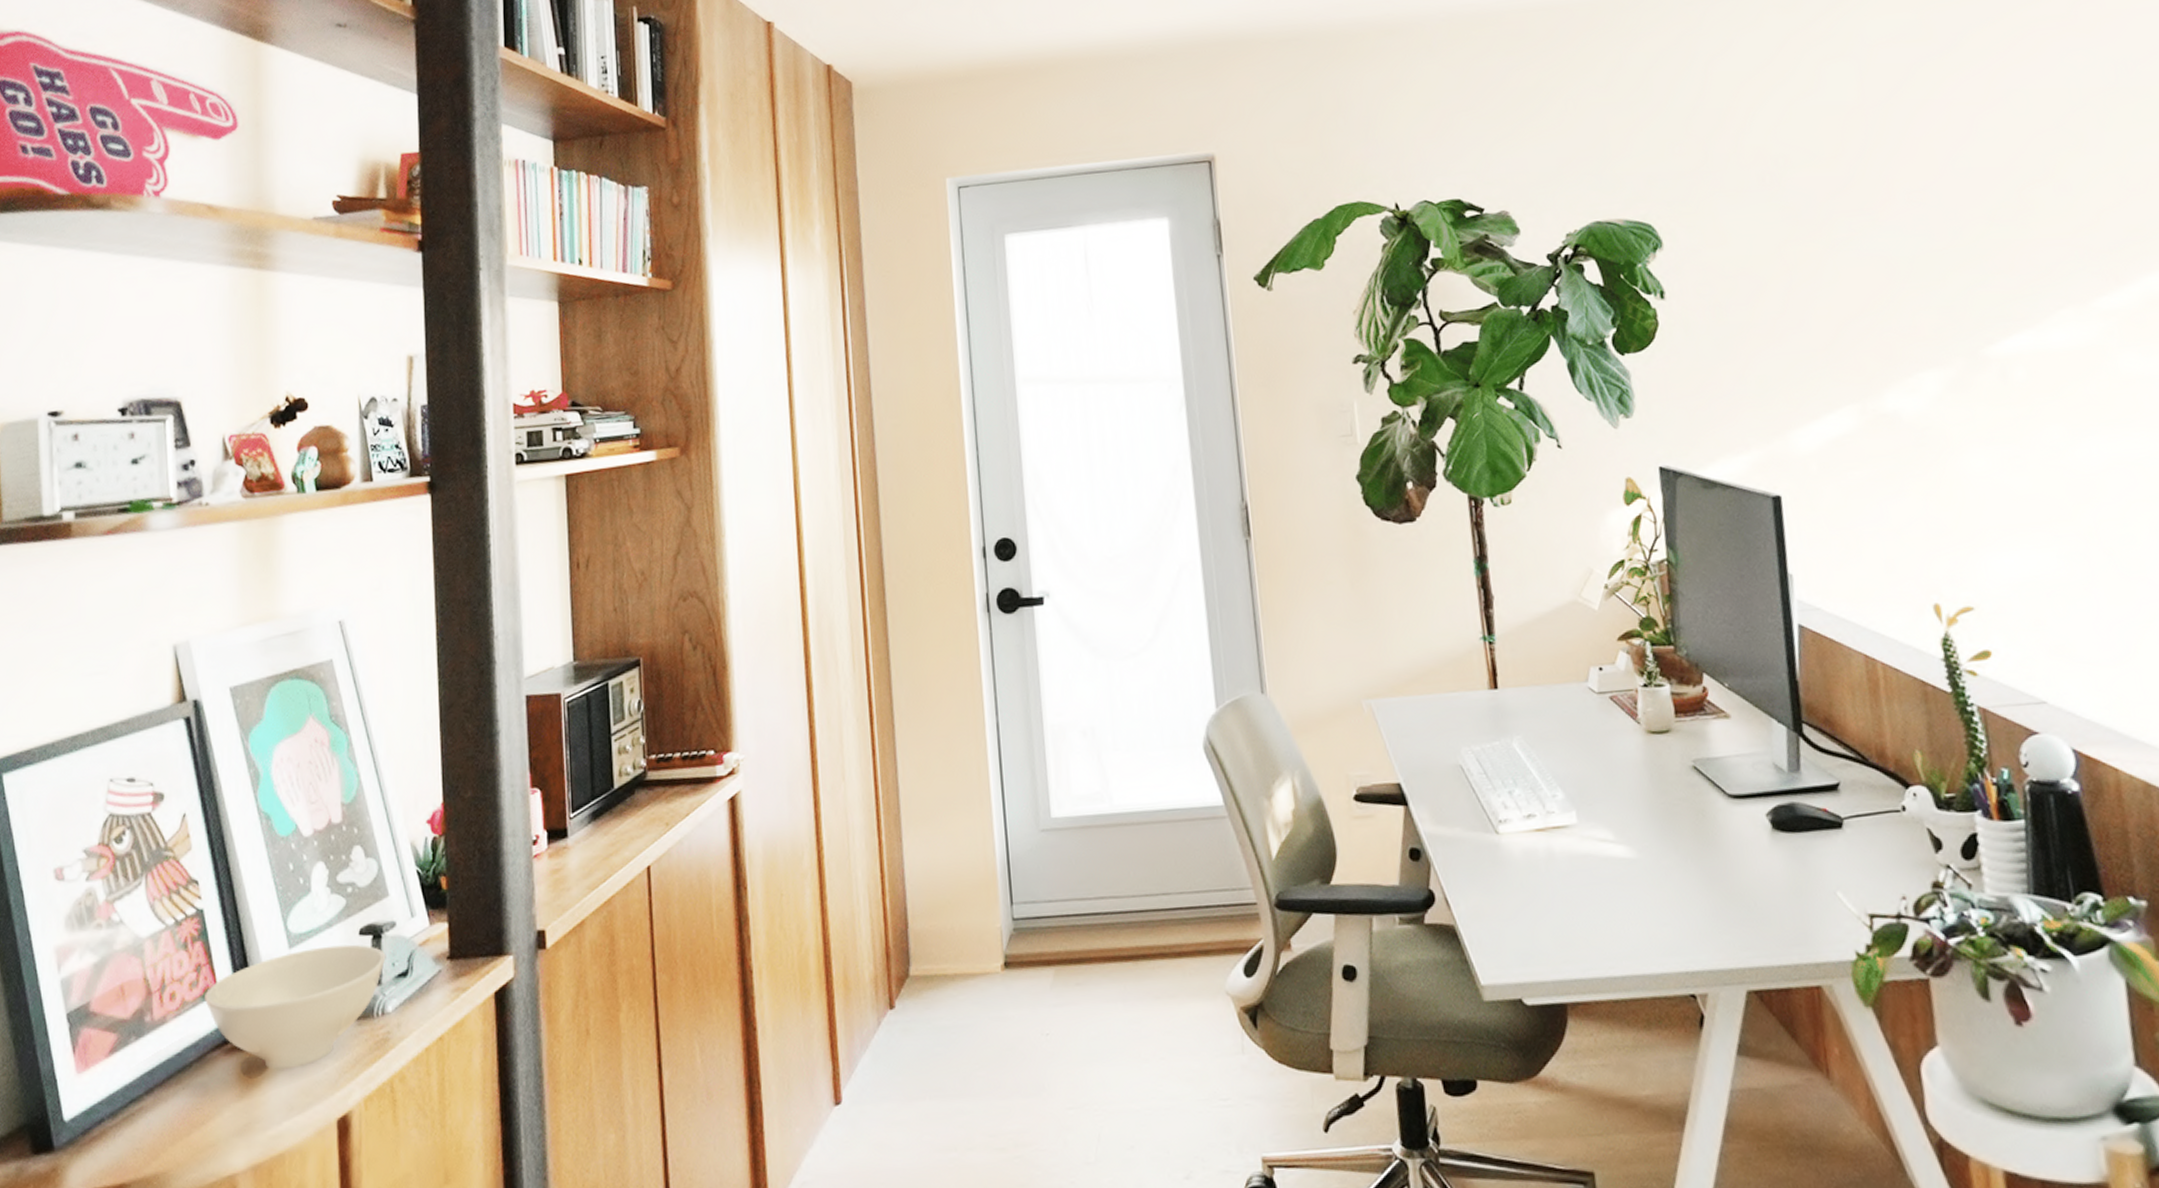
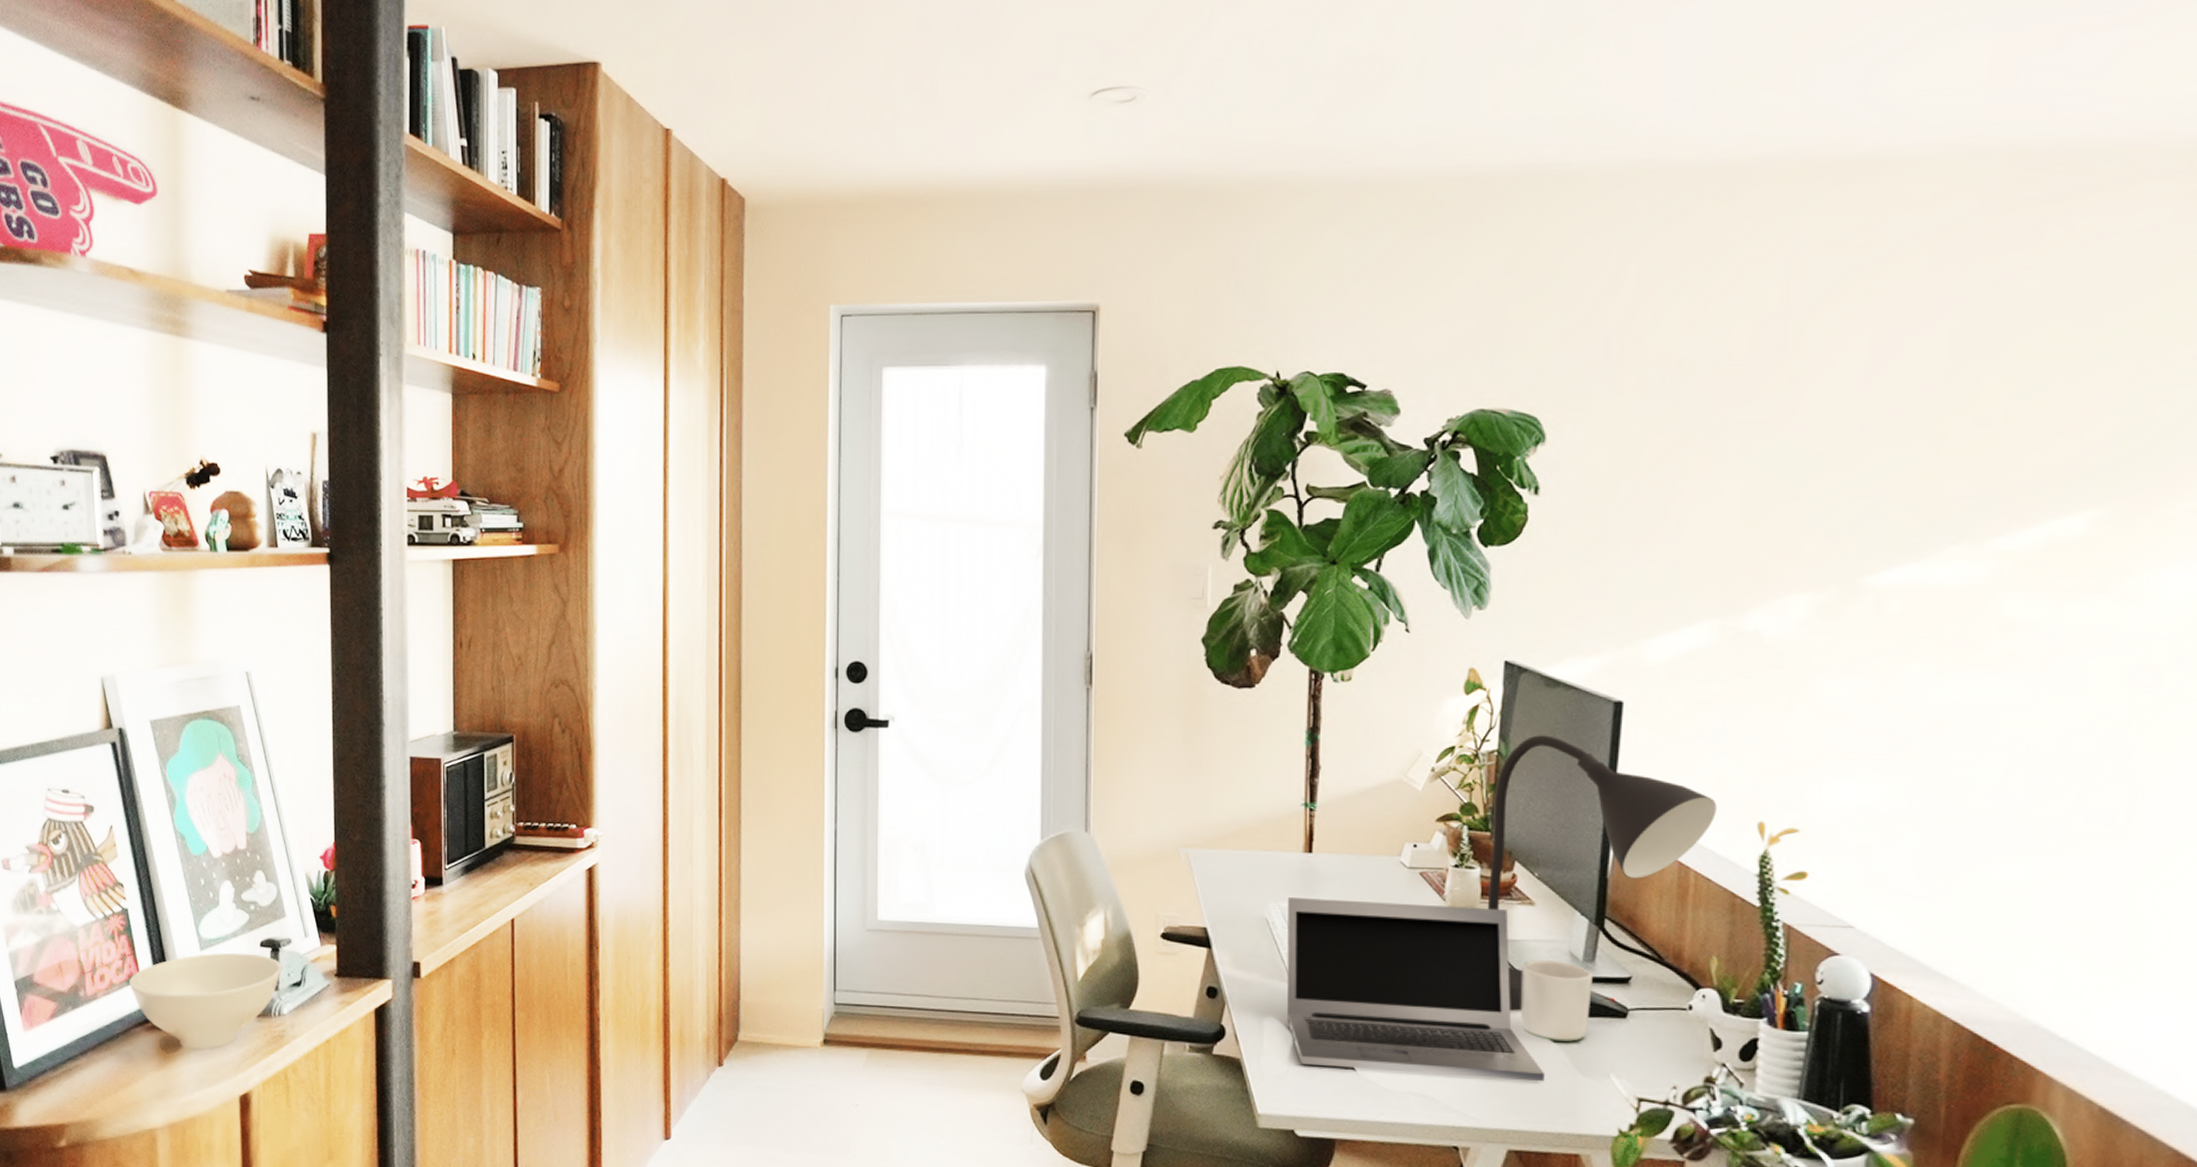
laptop: none [1480,726,1772,923] -> present [1286,898,1545,1082]
desk lamp: none [1671,538,1892,835] -> present [1487,735,1717,1011]
mug: none [1727,774,1806,863] -> present [1520,960,1593,1042]

